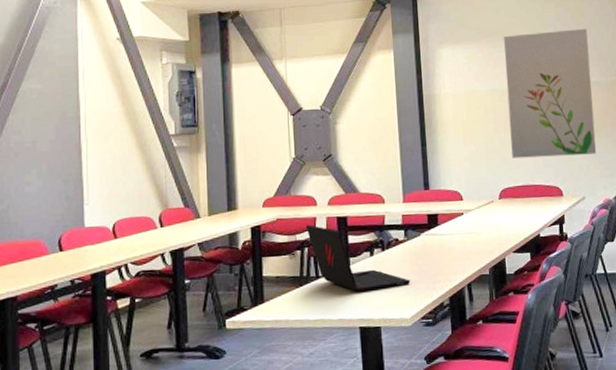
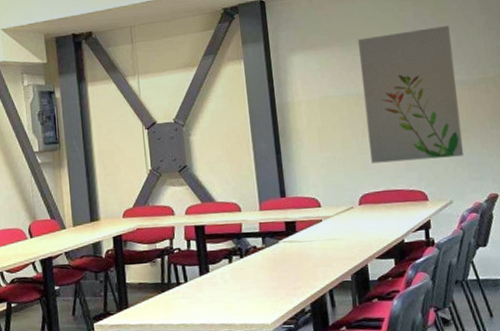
laptop: present [305,225,411,292] -> none [164,233,271,298]

